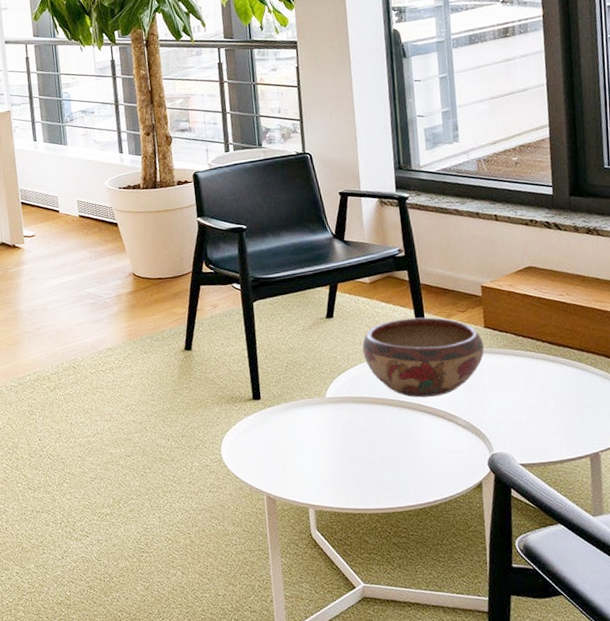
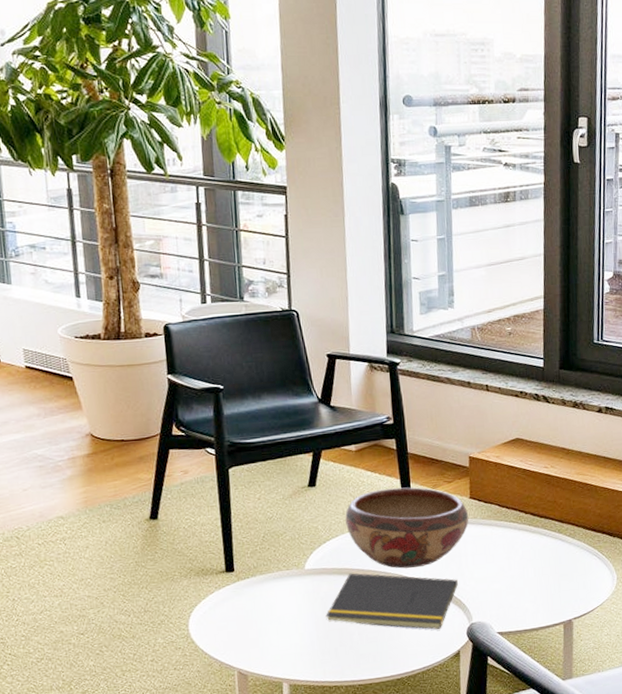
notepad: none [347,402,477,460] -> present [325,573,458,630]

